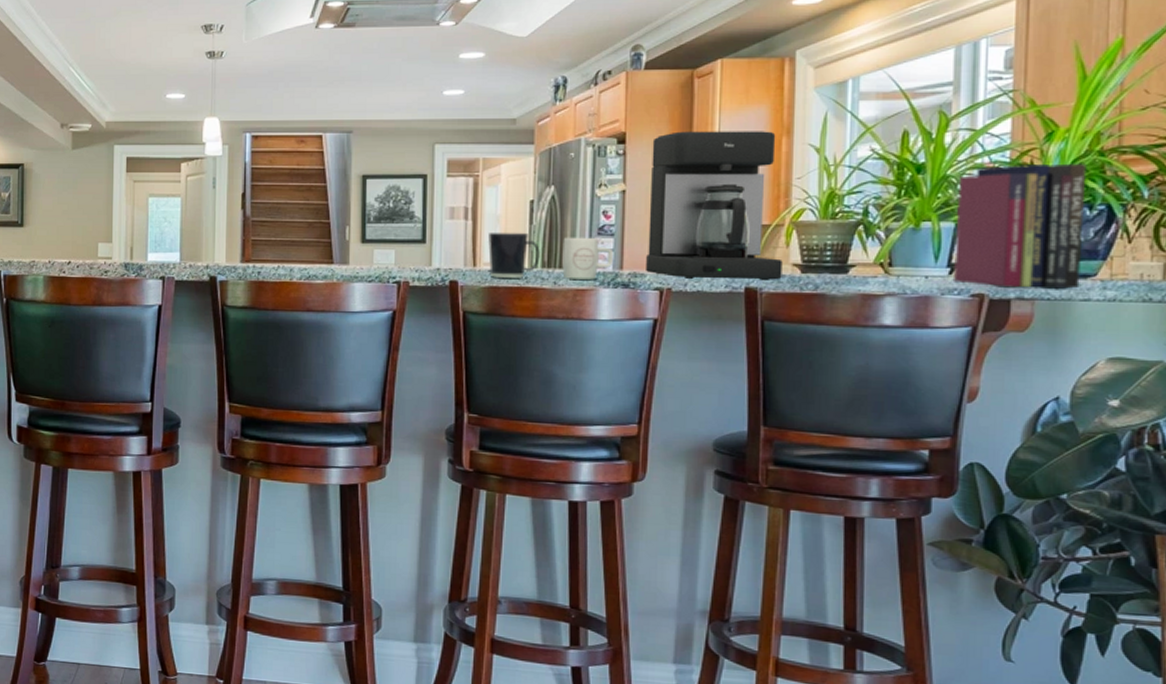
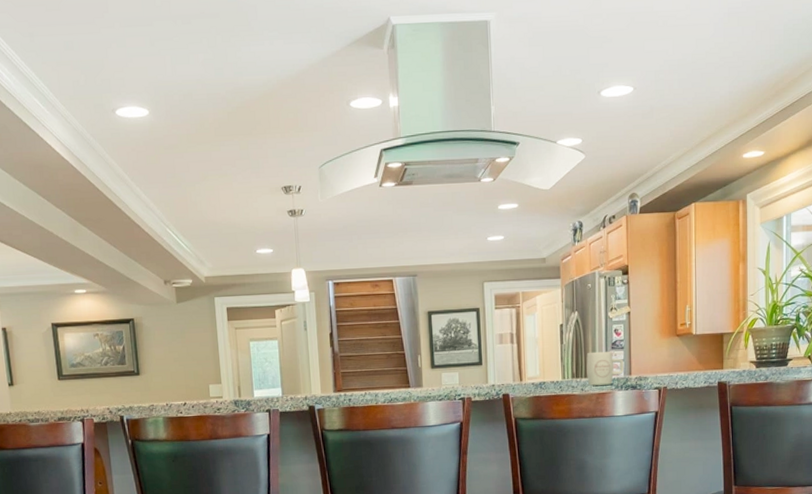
mug: present [488,232,540,278] -> none [530,350,570,389]
coffee maker: present [646,131,783,282] -> none [648,259,743,380]

